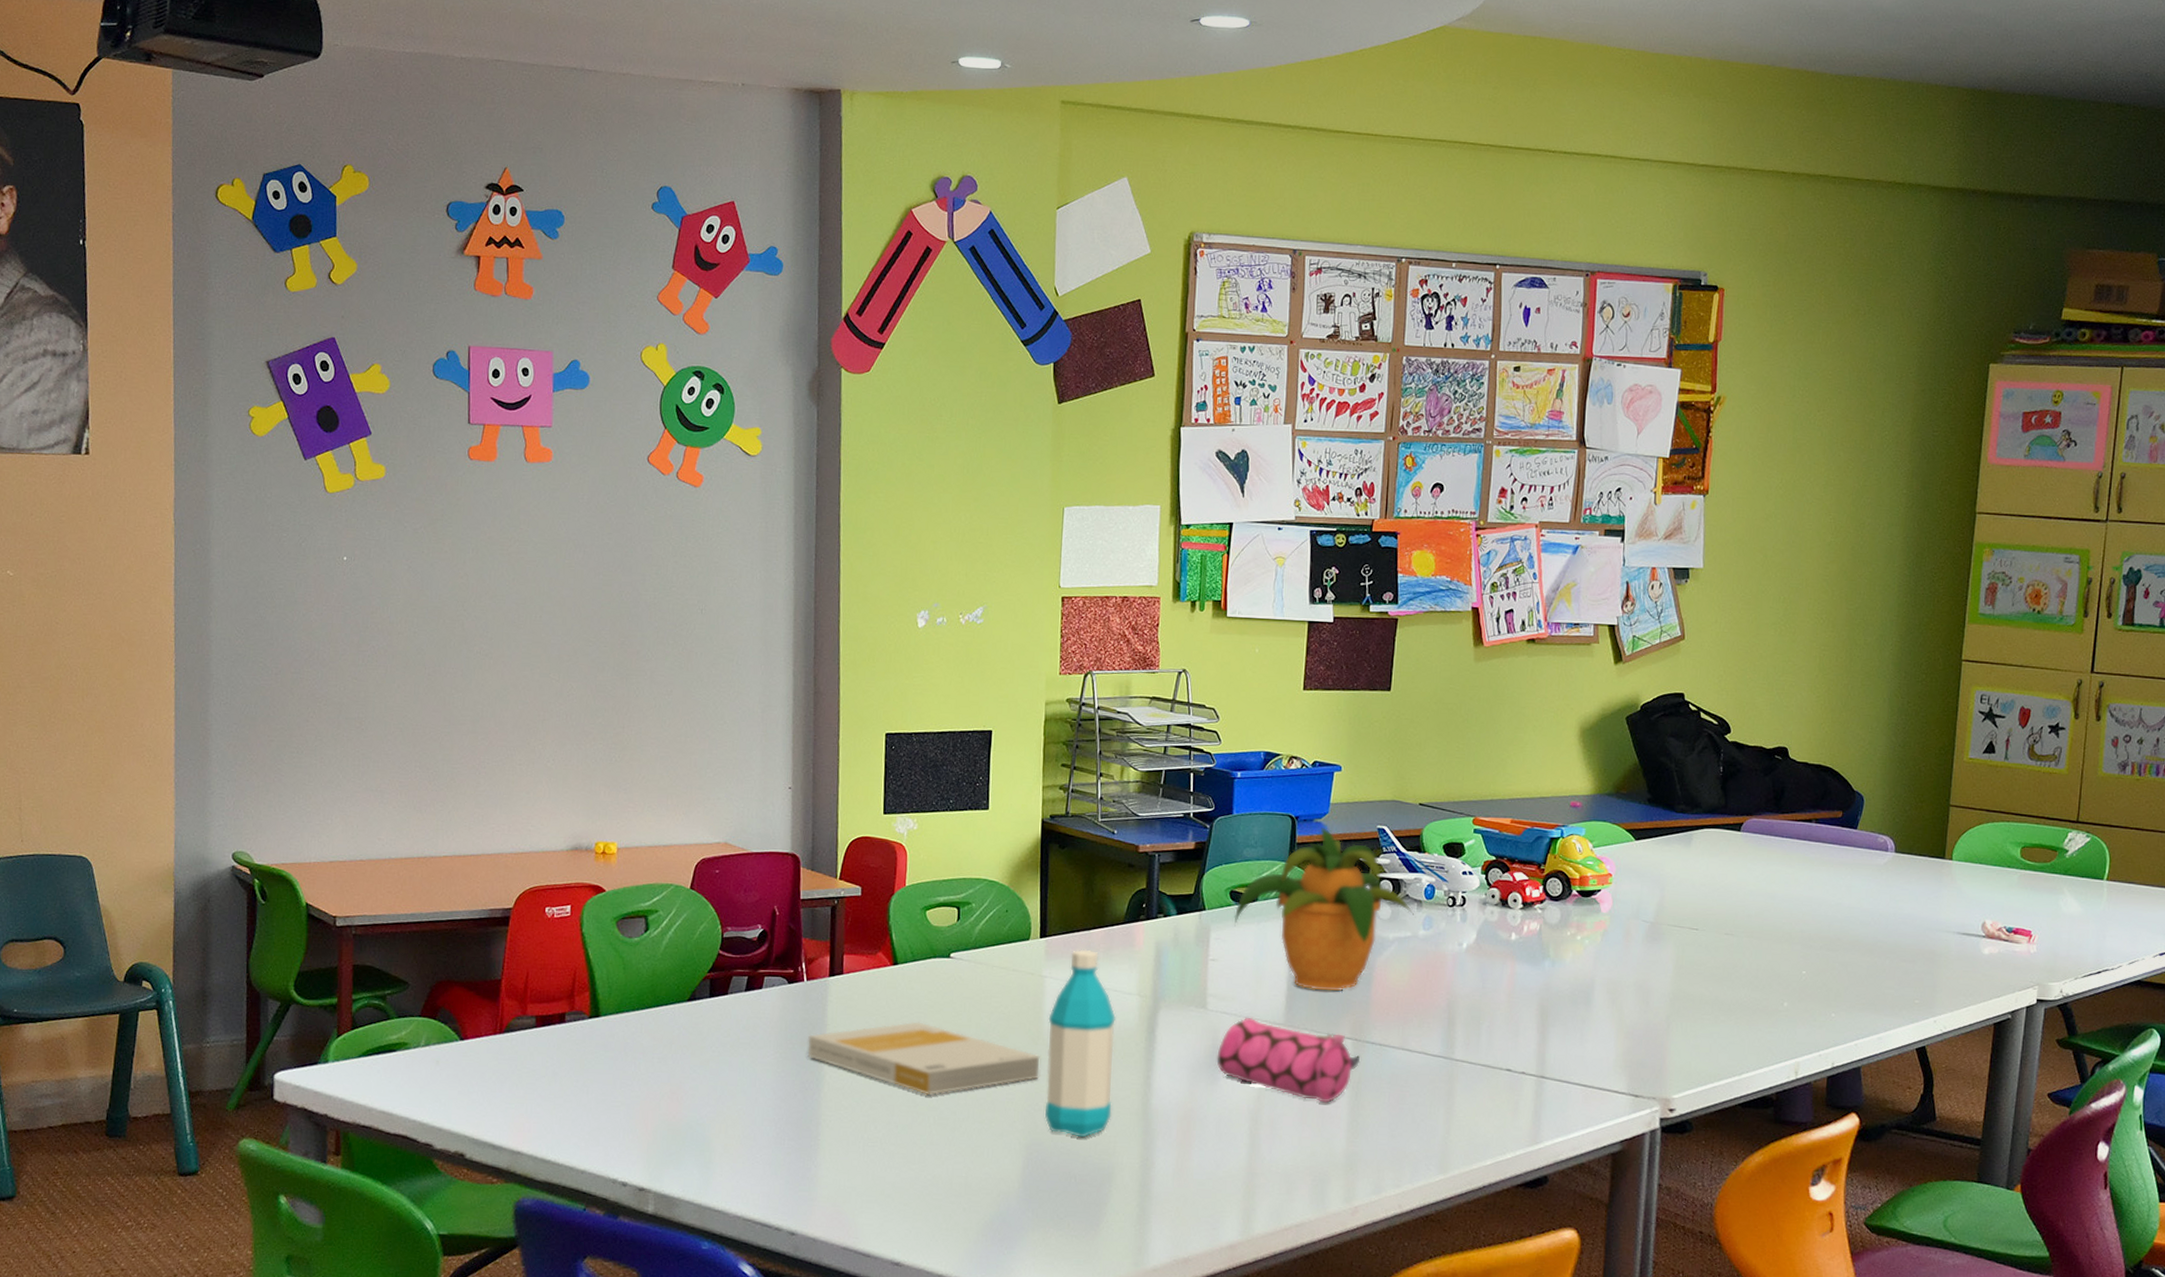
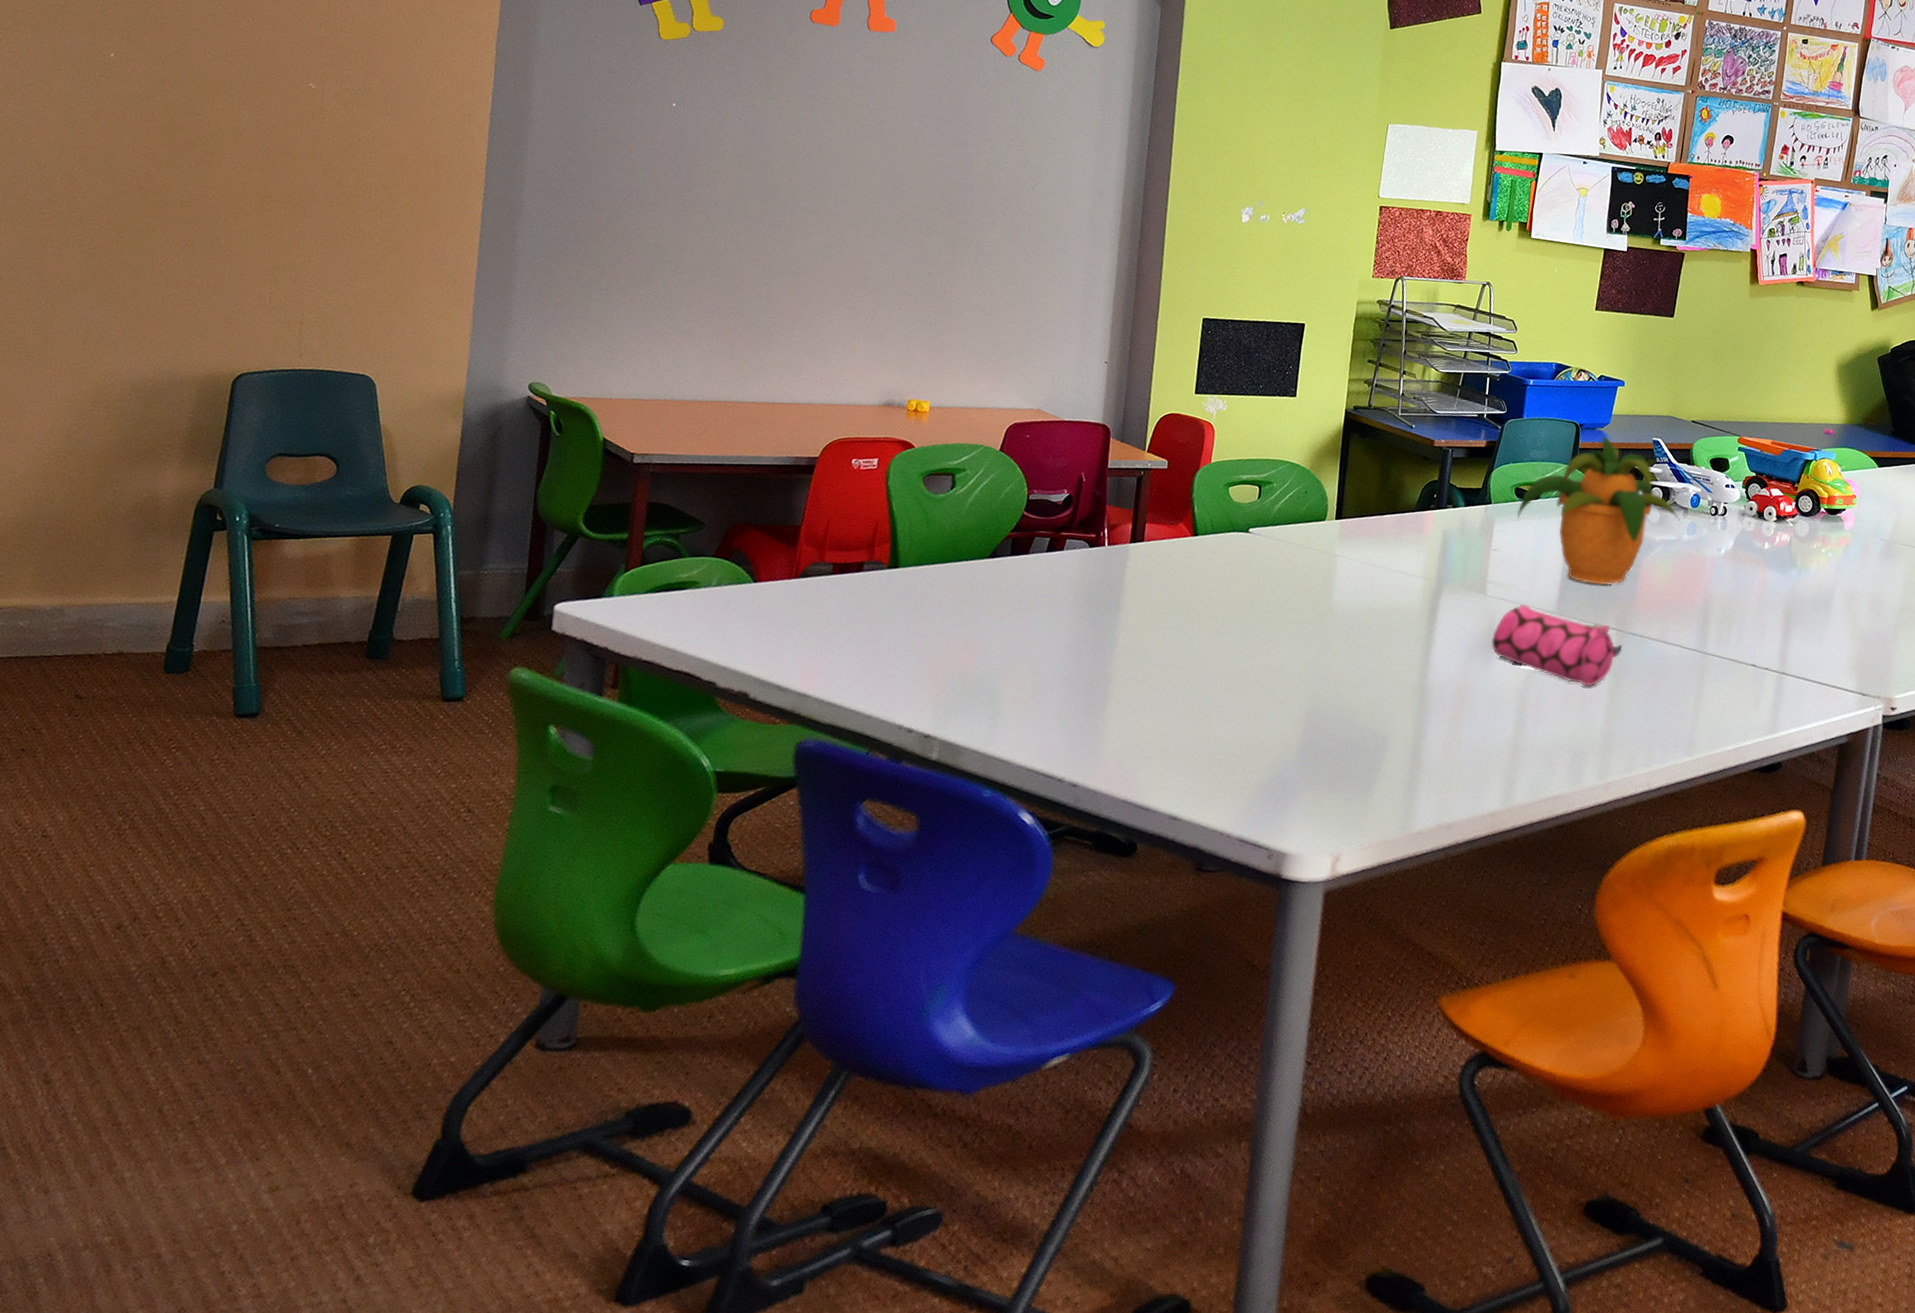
book: present [807,1021,1040,1096] -> none [1103,590,1327,661]
water bottle: present [1044,949,1117,1138] -> none [1326,532,1402,708]

